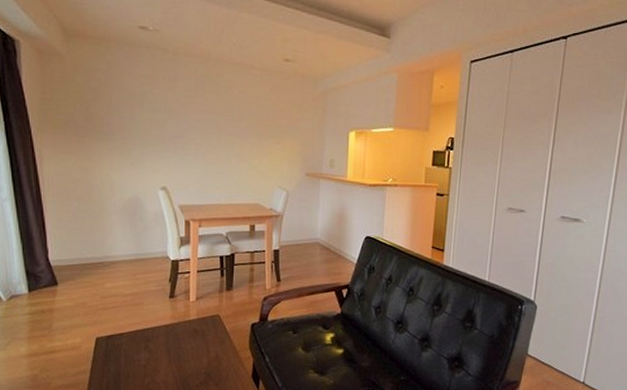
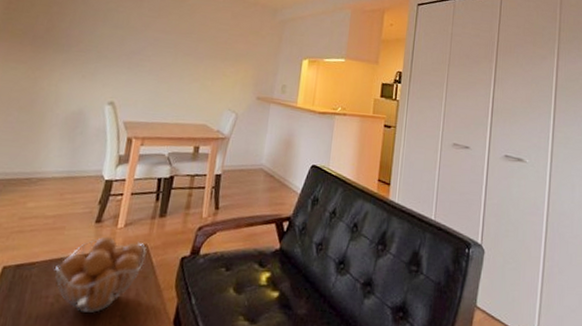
fruit basket: none [140,309,219,372] -> present [54,236,146,314]

